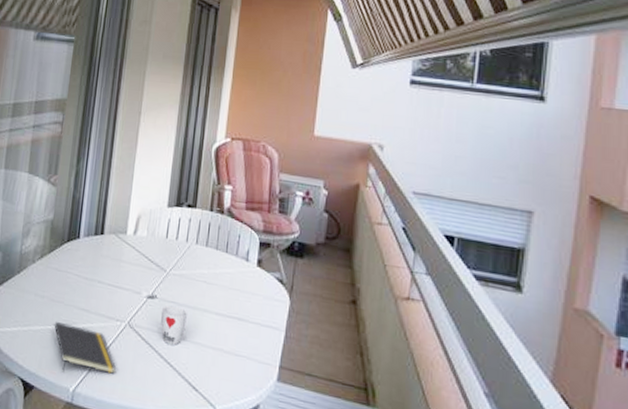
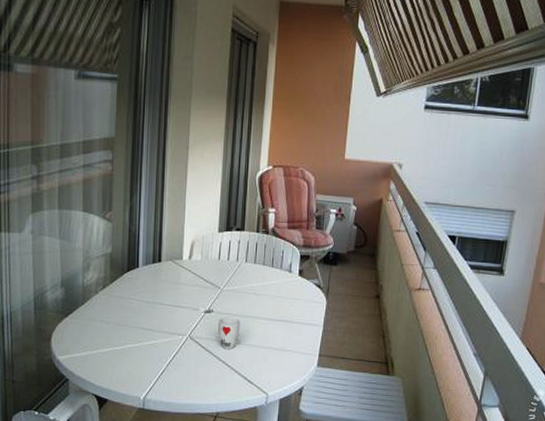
notepad: present [54,322,117,374] -> none [121,343,182,385]

